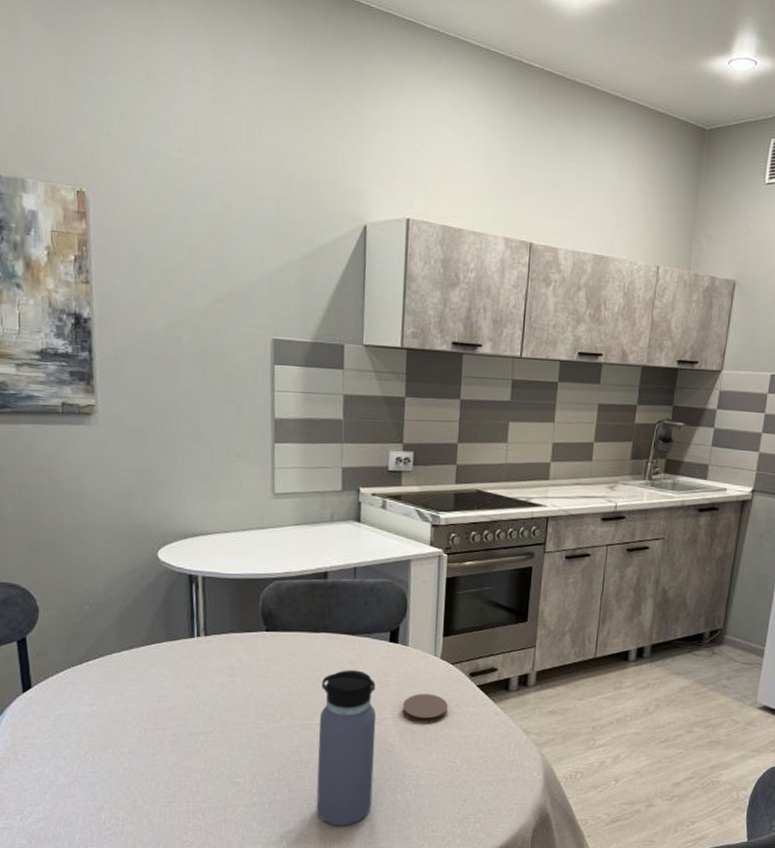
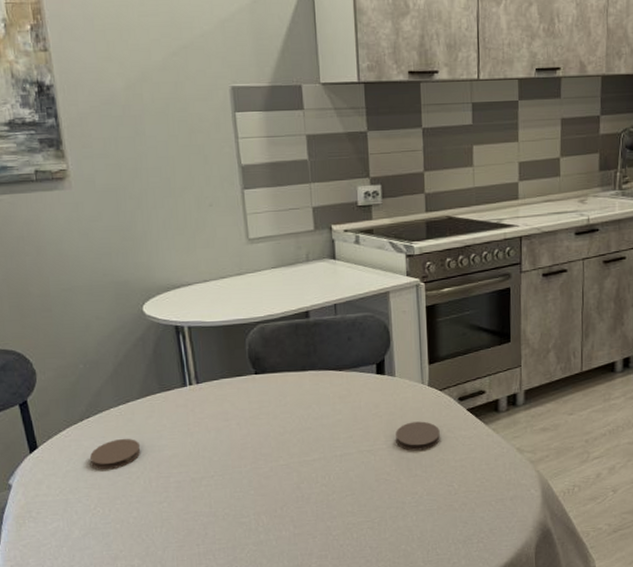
coaster: none [86,685,140,717] -> present [90,438,141,470]
water bottle: present [316,670,377,826] -> none [315,404,375,557]

